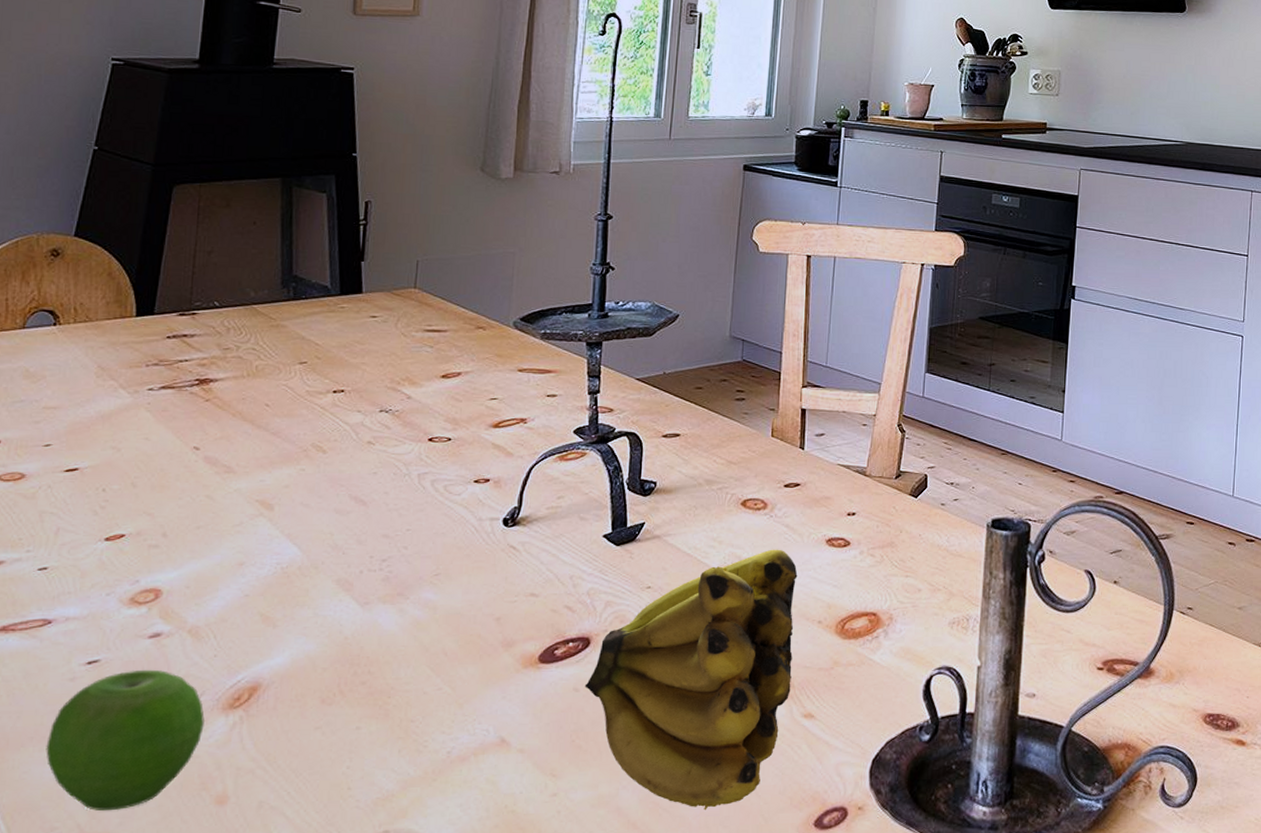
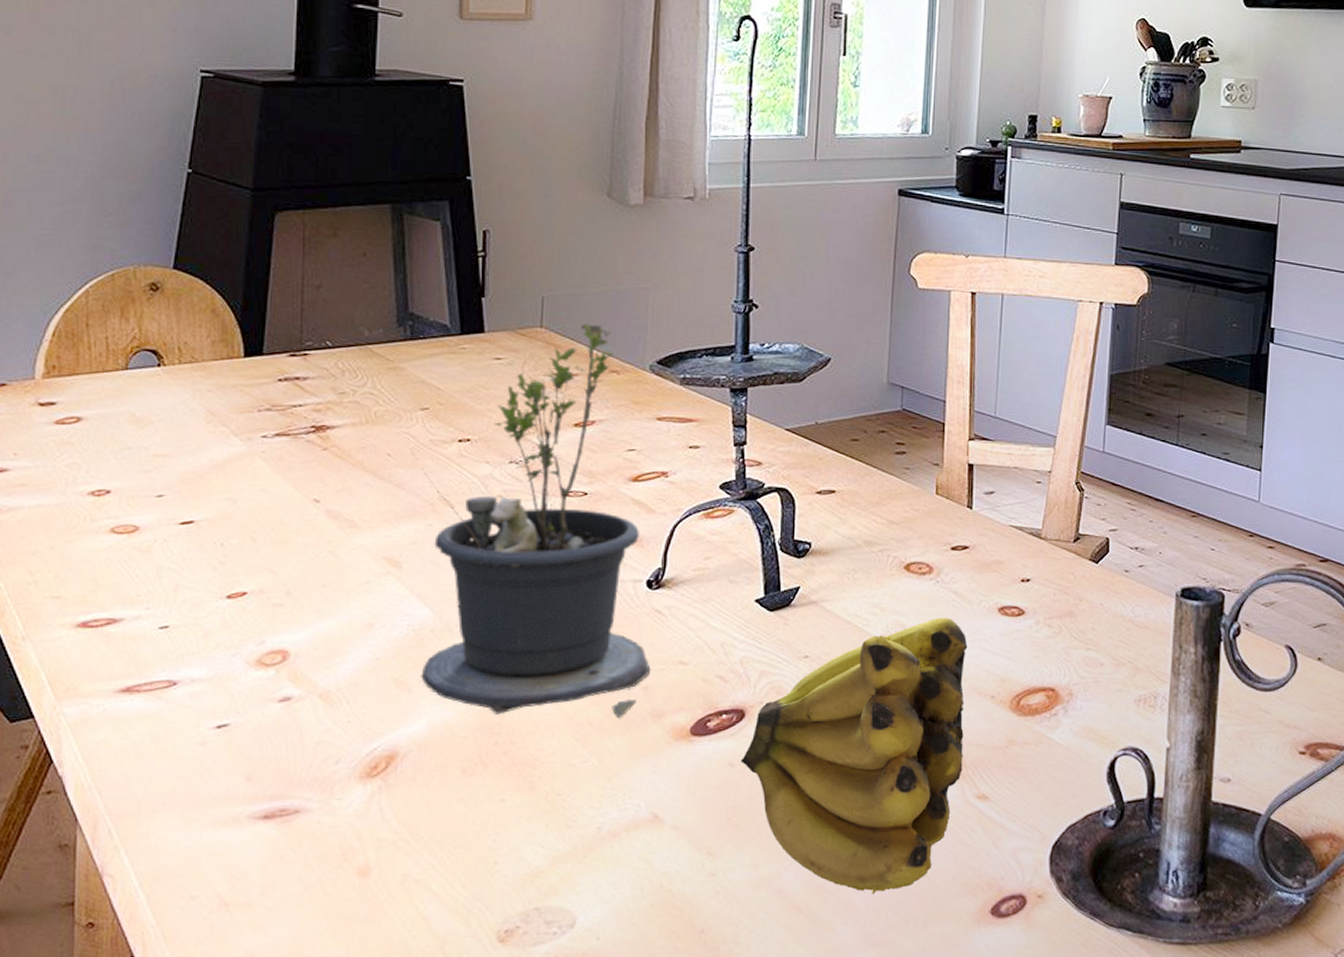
fruit: present [46,669,205,811] -> none [180,735,341,880]
potted plant: none [286,284,504,648] -> present [410,323,651,719]

